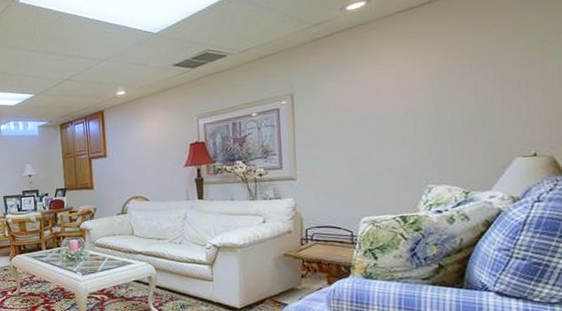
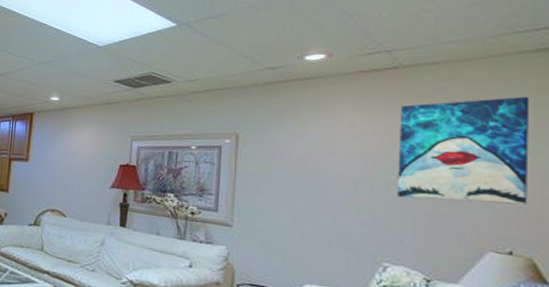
wall art: none [435,7,550,124] -> present [397,96,530,206]

